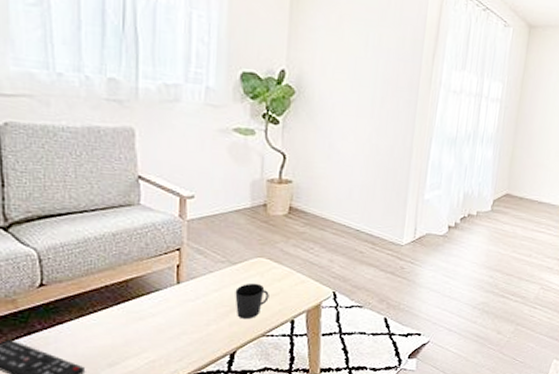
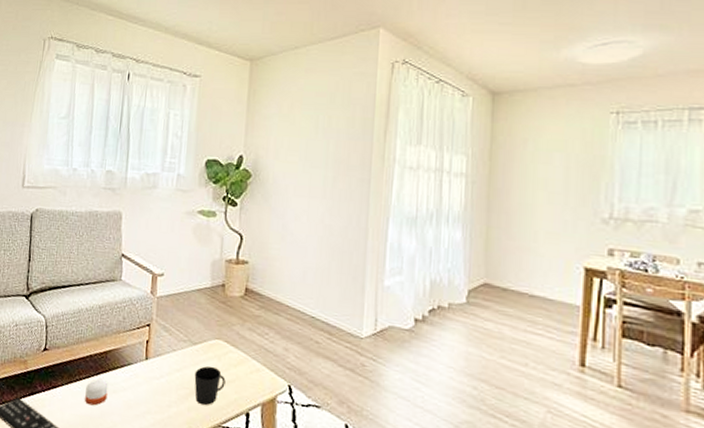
candle: none [103,309,132,336] -> present [85,379,109,406]

